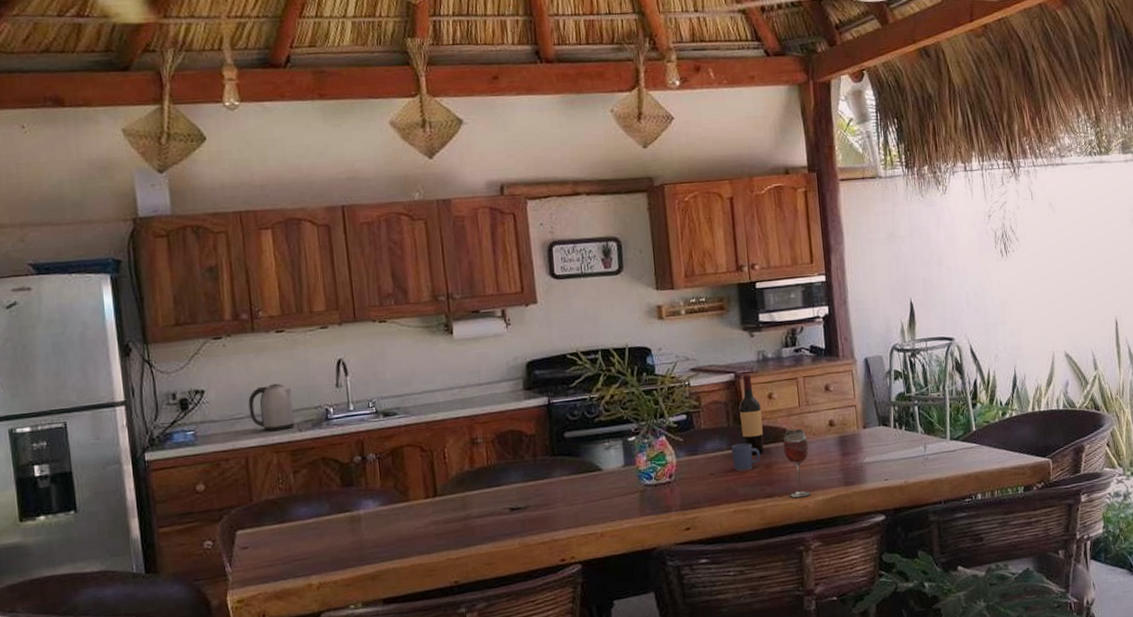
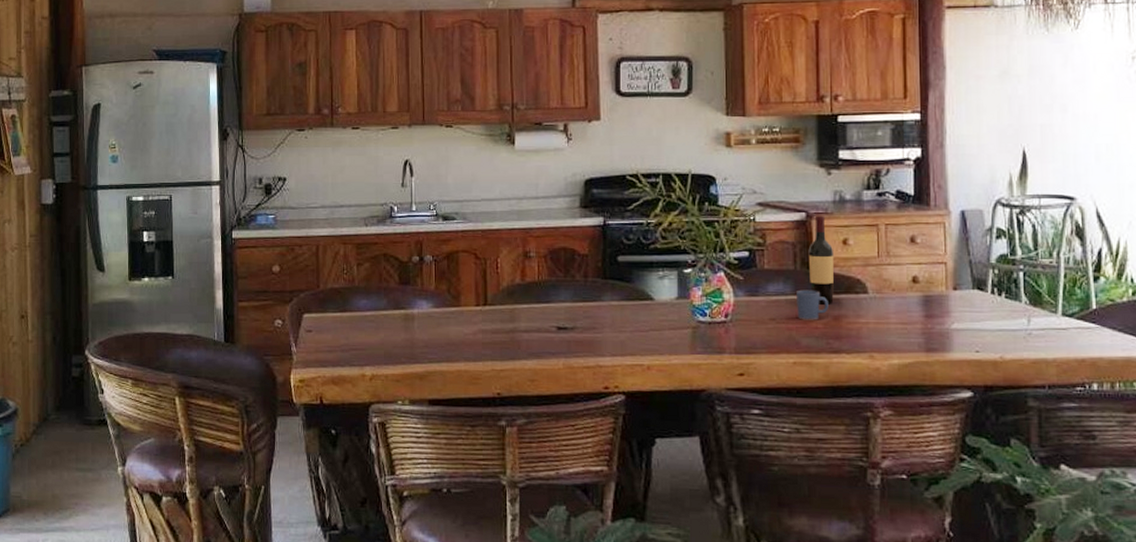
kettle: present [248,383,295,432] -> none [323,178,362,224]
wineglass: present [783,428,811,498] -> none [856,281,886,358]

